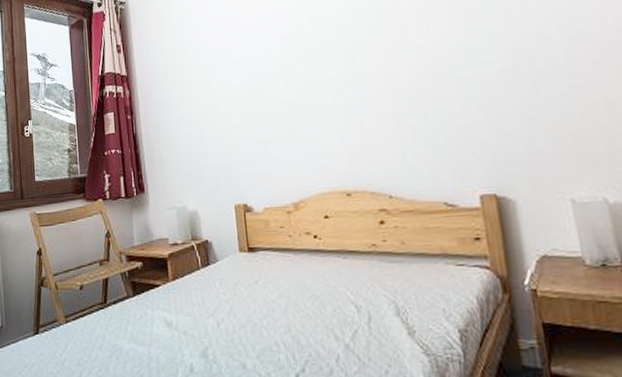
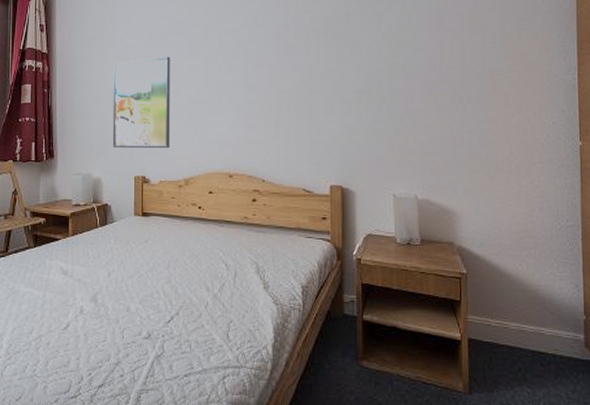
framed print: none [197,59,271,174] -> present [112,56,170,149]

